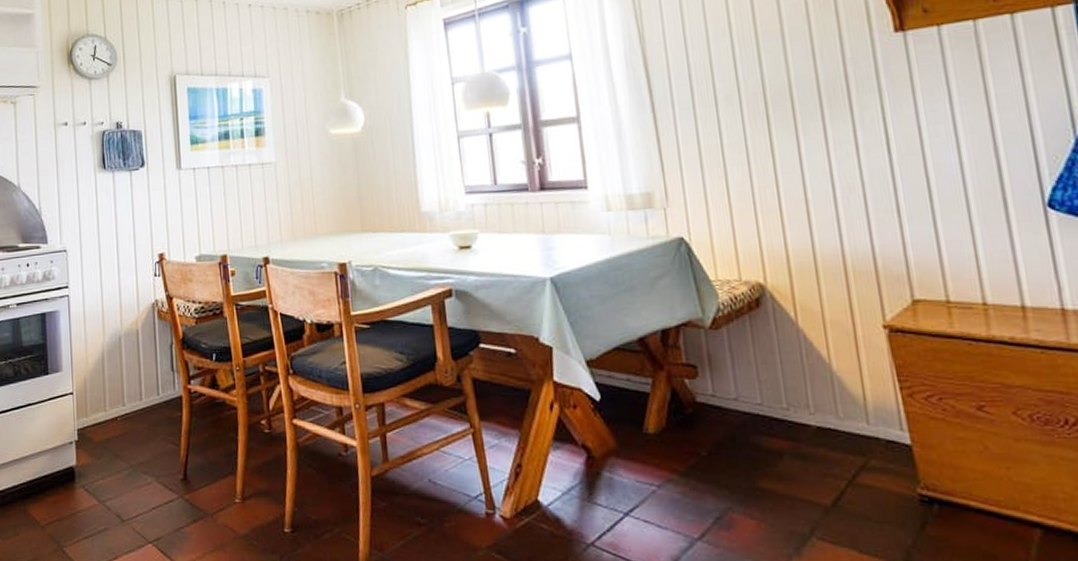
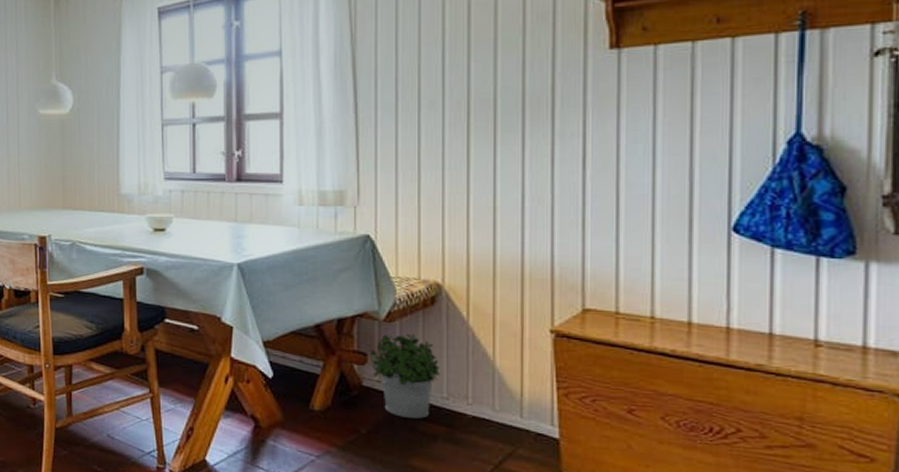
potted plant: none [700,340,776,434] -> present [370,333,440,419]

